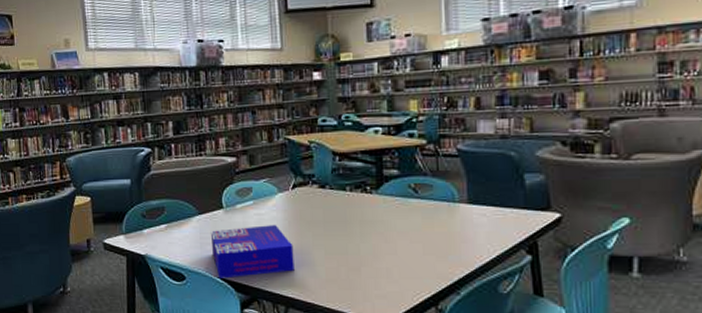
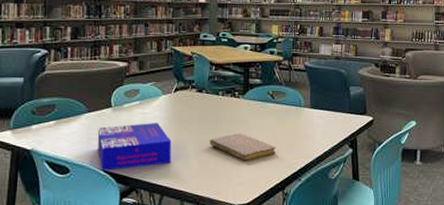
notebook: none [339,236,425,270] -> present [210,133,276,162]

